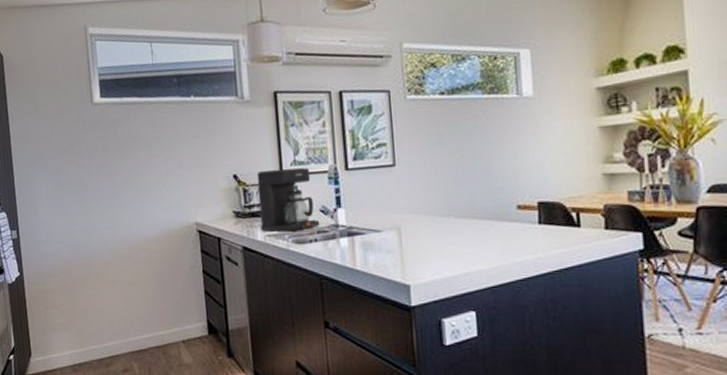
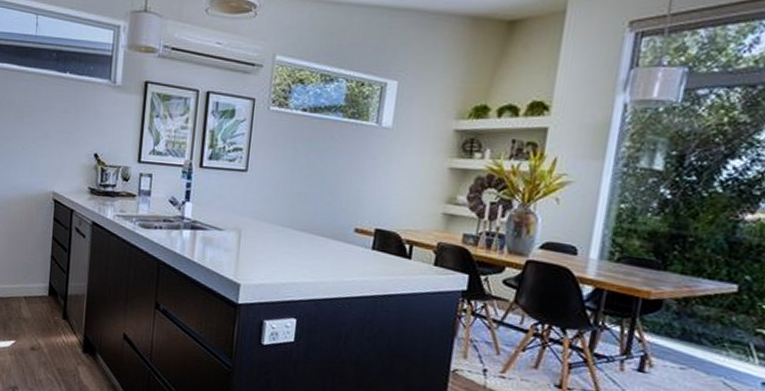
coffee maker: present [256,168,320,232] -> none [111,154,168,216]

